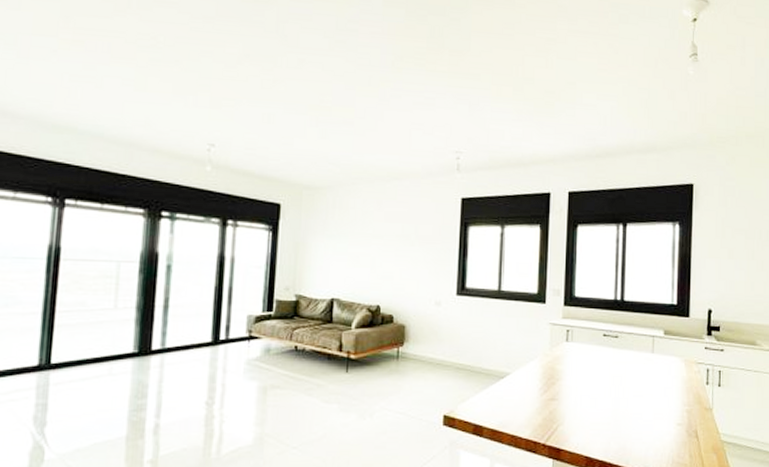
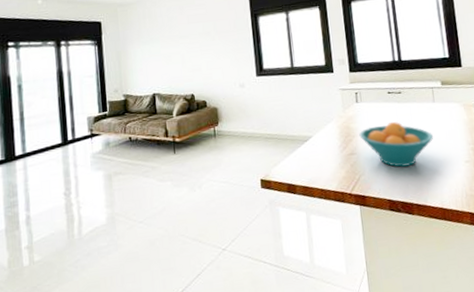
fruit bowl: none [564,368,647,422] -> present [359,121,434,168]

